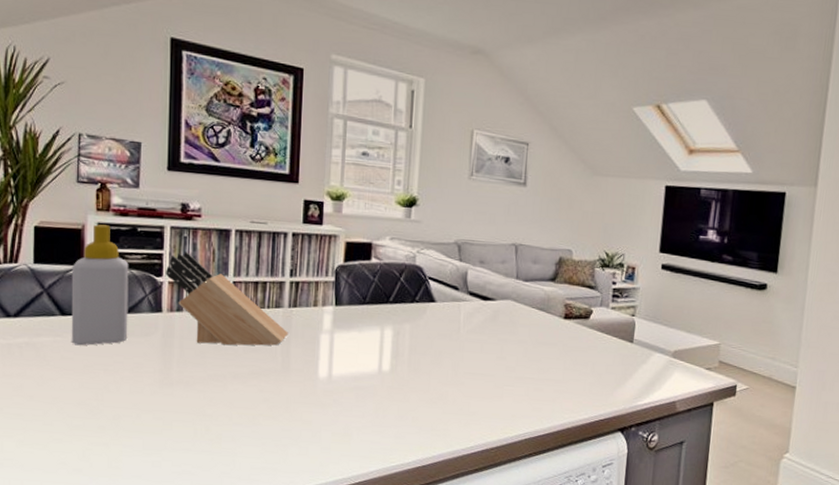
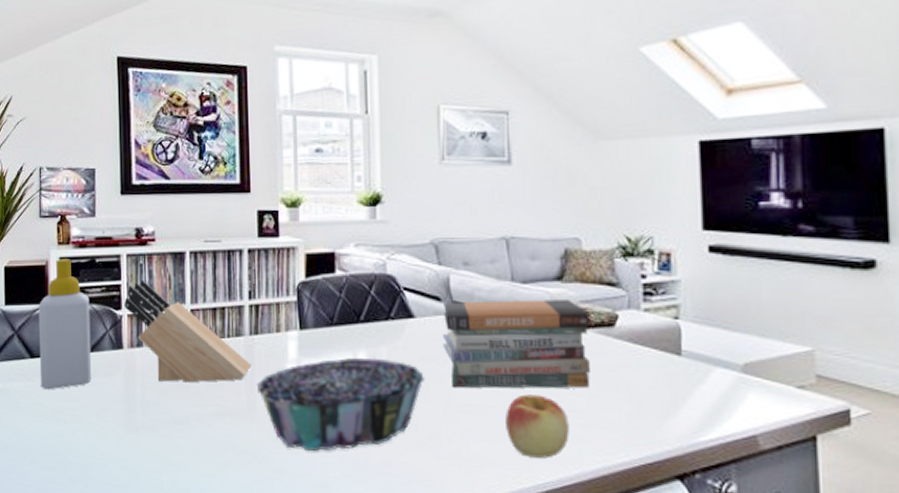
decorative bowl: none [291,331,440,406] -> present [256,357,426,451]
book stack: none [456,291,572,364] -> present [441,299,590,389]
apple: none [500,366,548,415] -> present [506,394,569,458]

